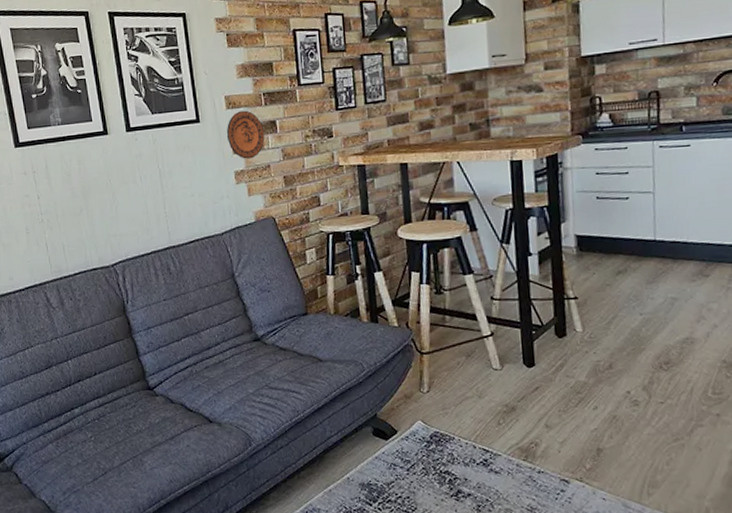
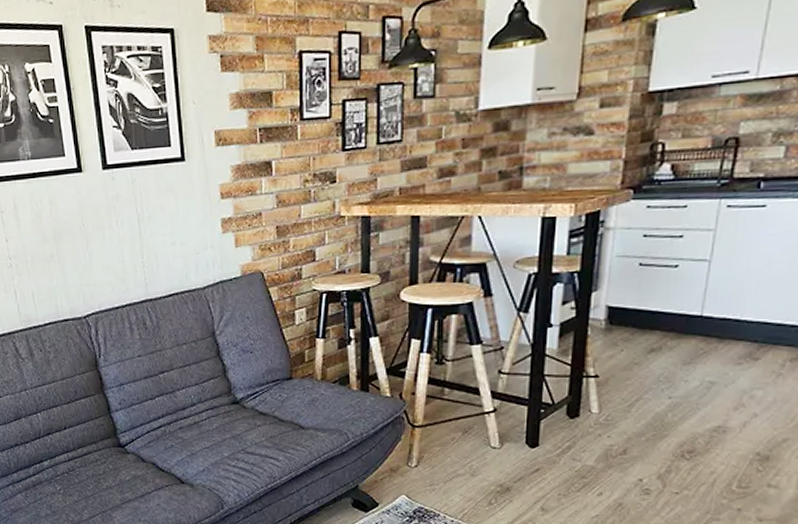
decorative plate: present [226,110,265,159] -> none [214,148,258,205]

